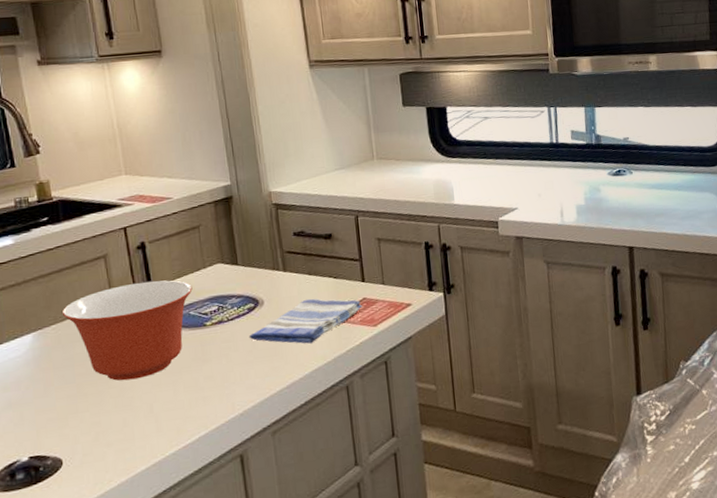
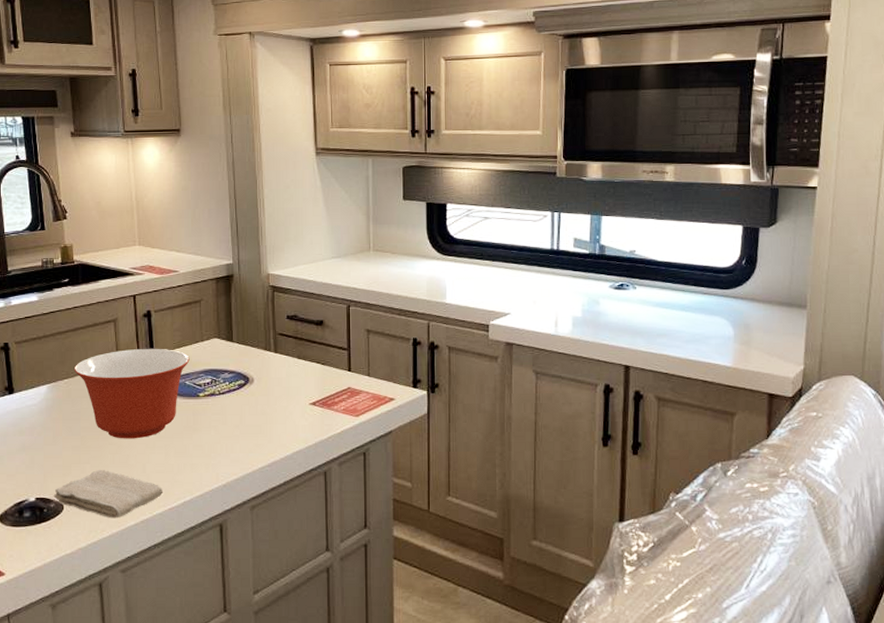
washcloth: none [49,416,176,467] -> present [53,470,164,519]
dish towel: present [248,298,362,344] -> none [237,382,346,426]

